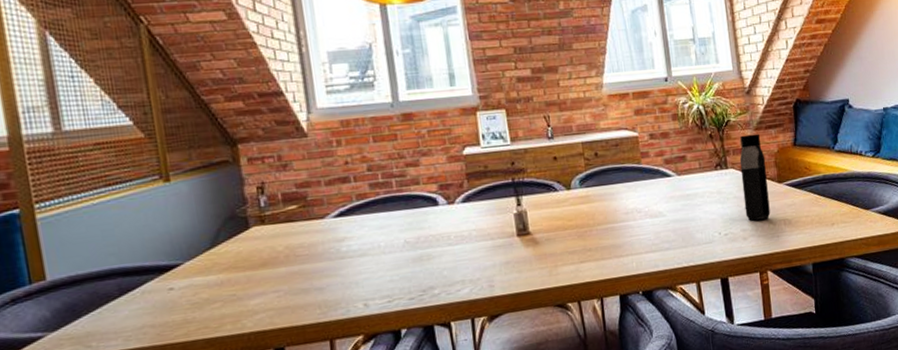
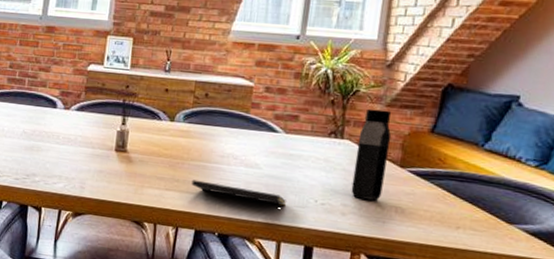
notepad: none [604,236,696,253] -> present [191,179,287,212]

